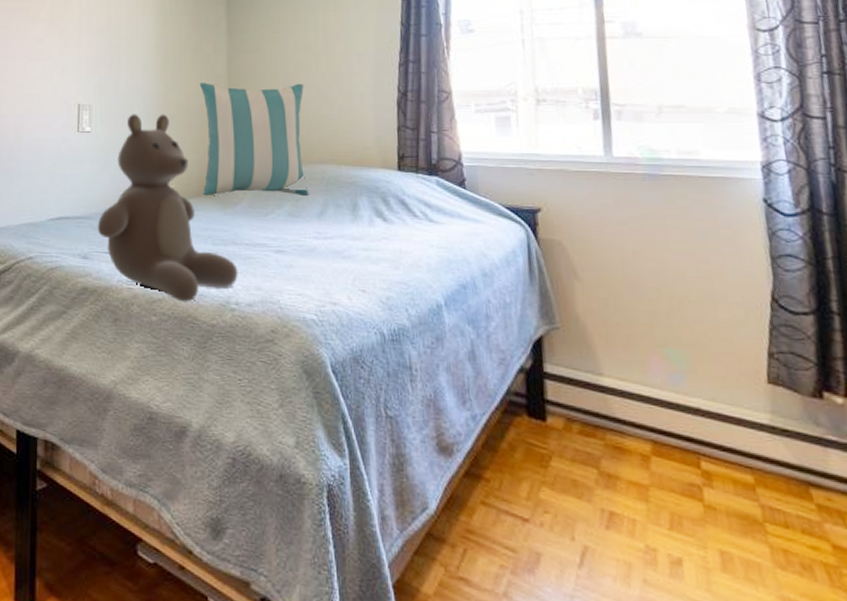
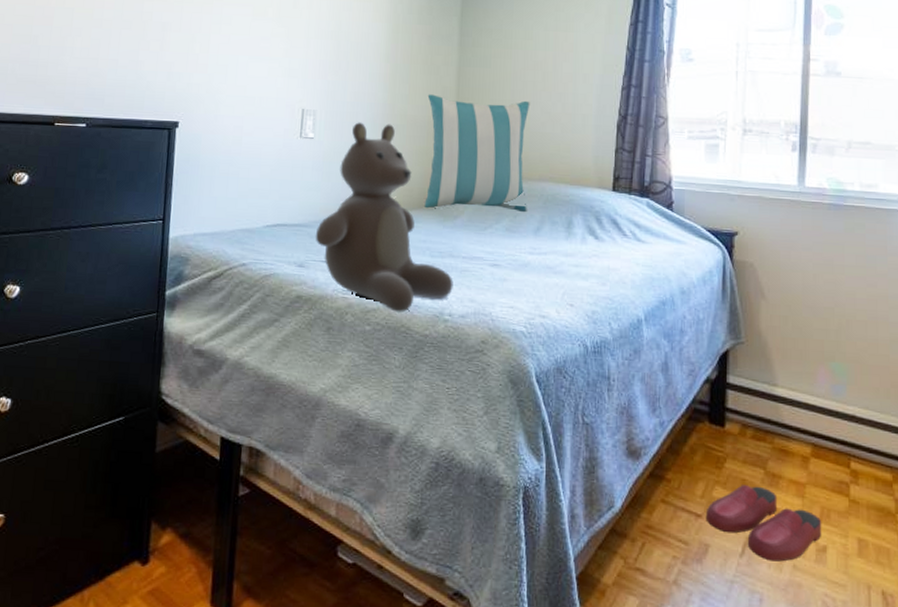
slippers: none [533,486,674,575] -> present [705,485,822,562]

